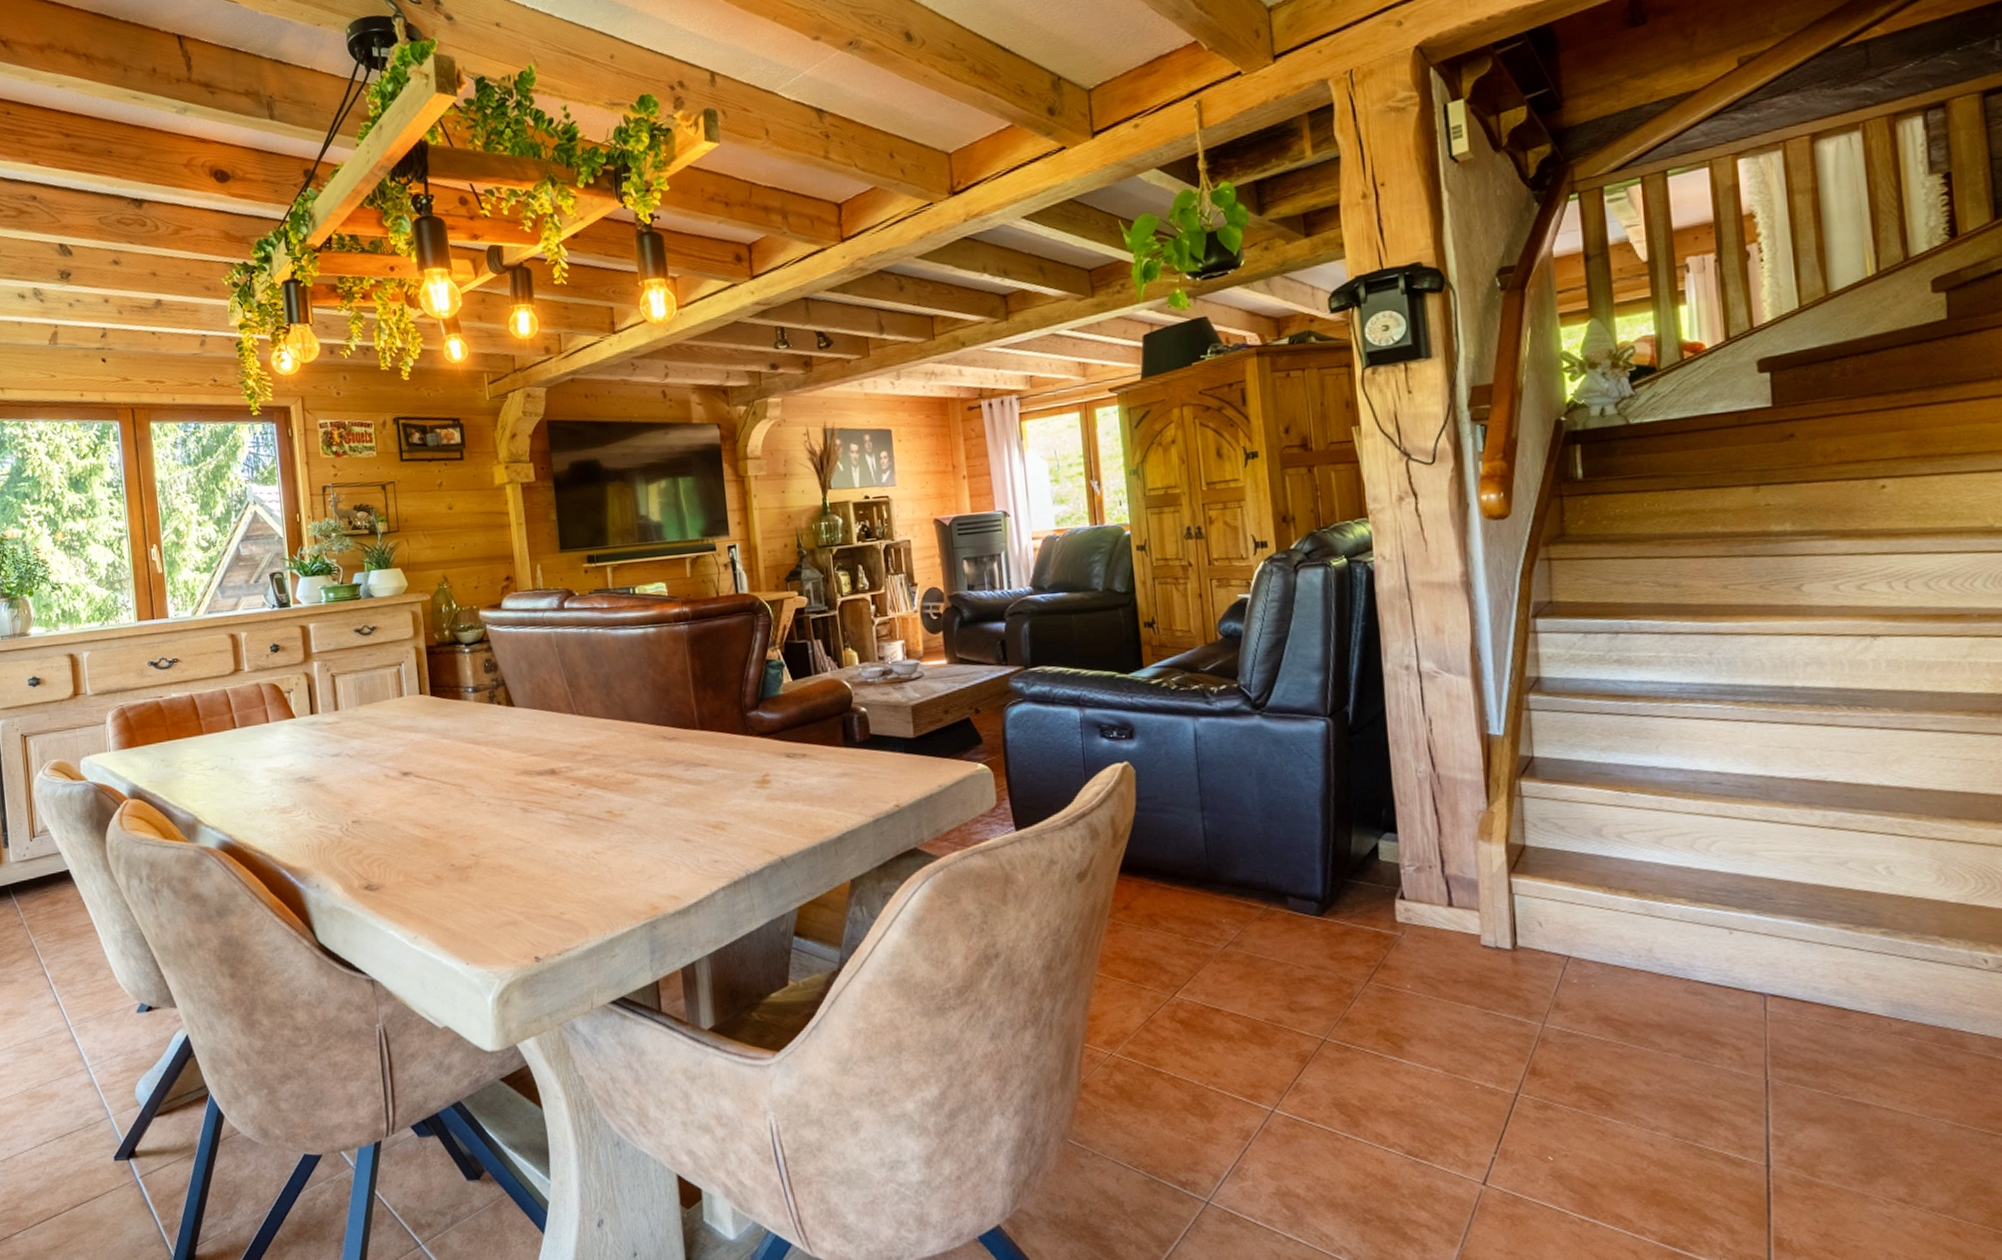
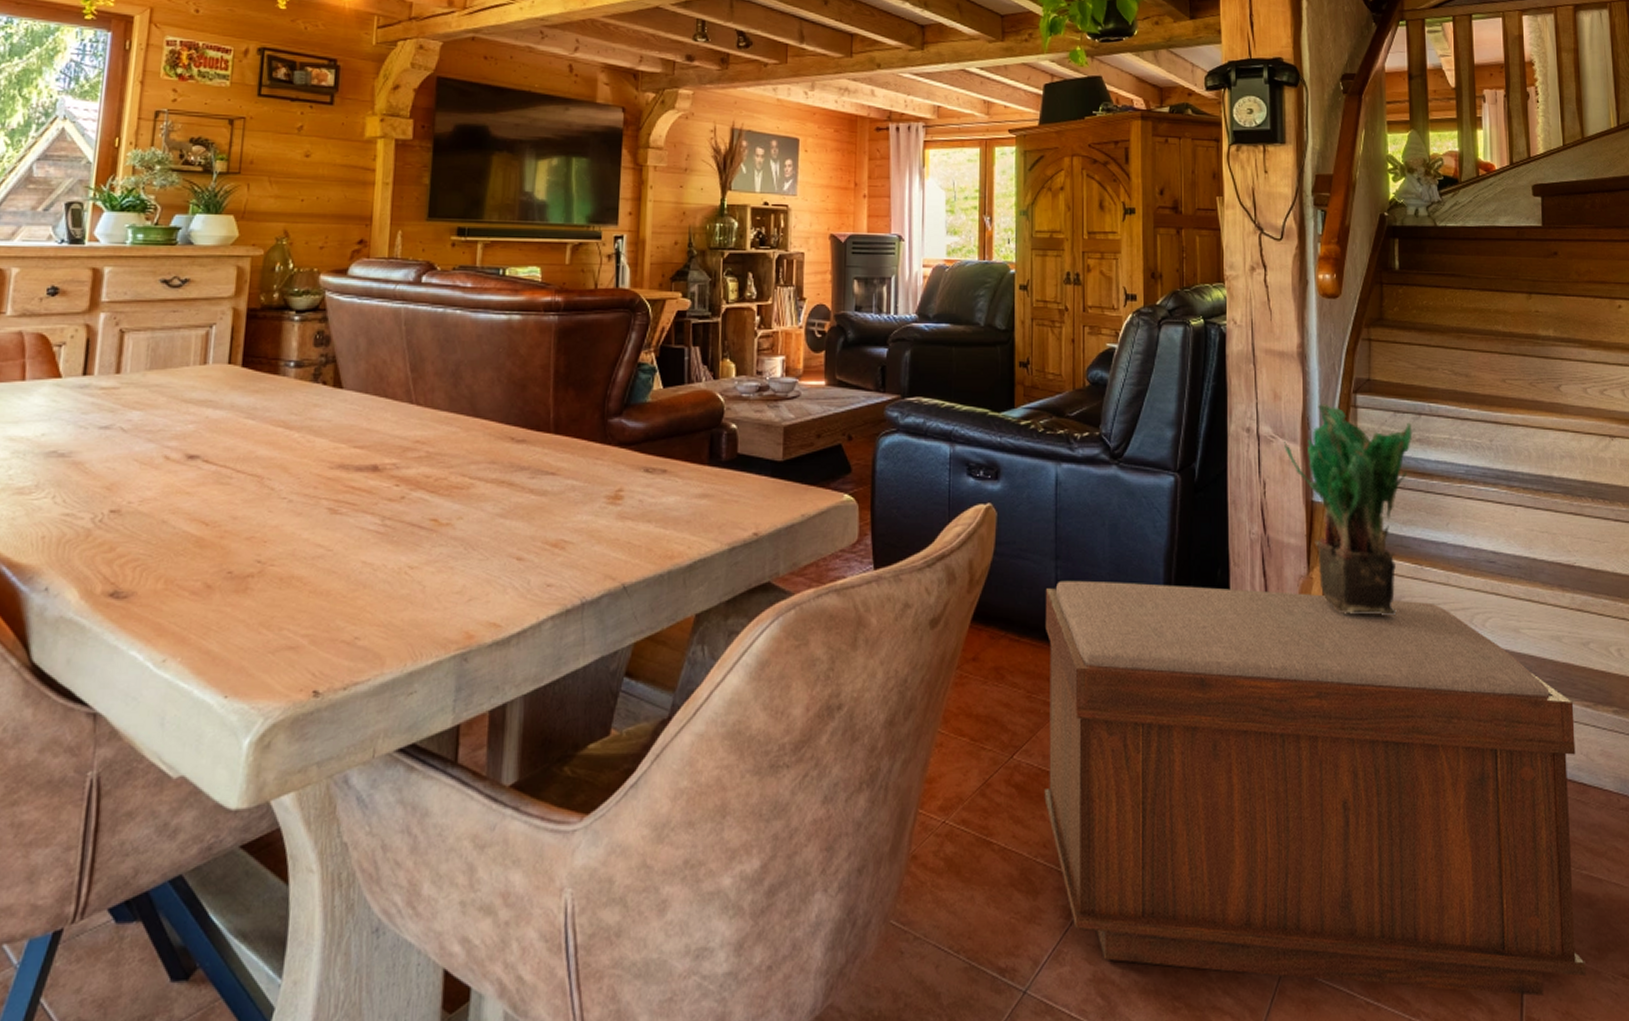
bench: none [1194,828,1850,1218] -> present [1044,580,1586,997]
potted plant: none [1449,632,1609,846] -> present [1283,404,1413,616]

